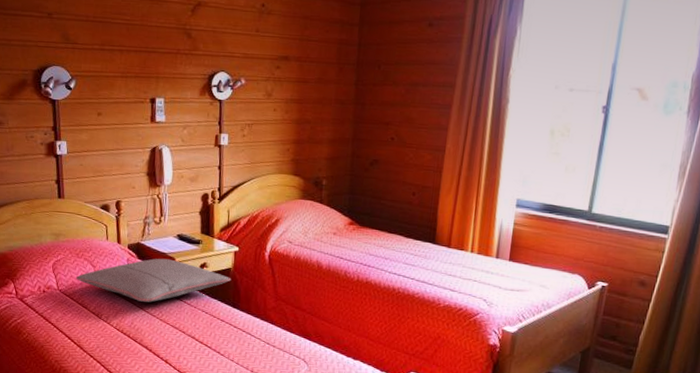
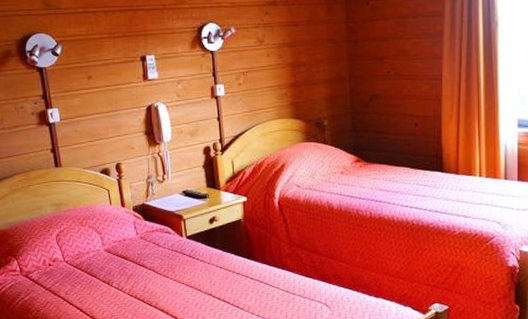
pillow: present [75,258,232,303] -> none [81,217,243,264]

